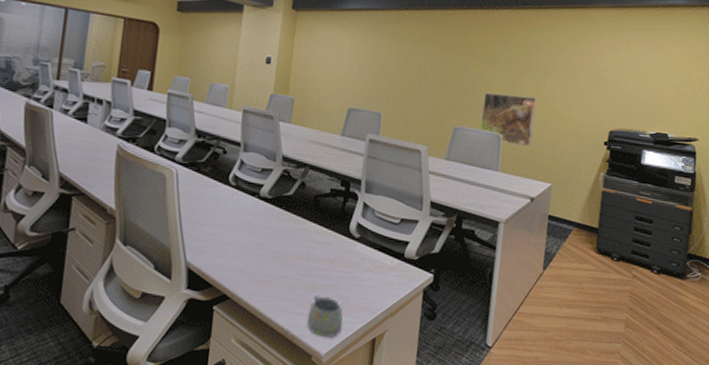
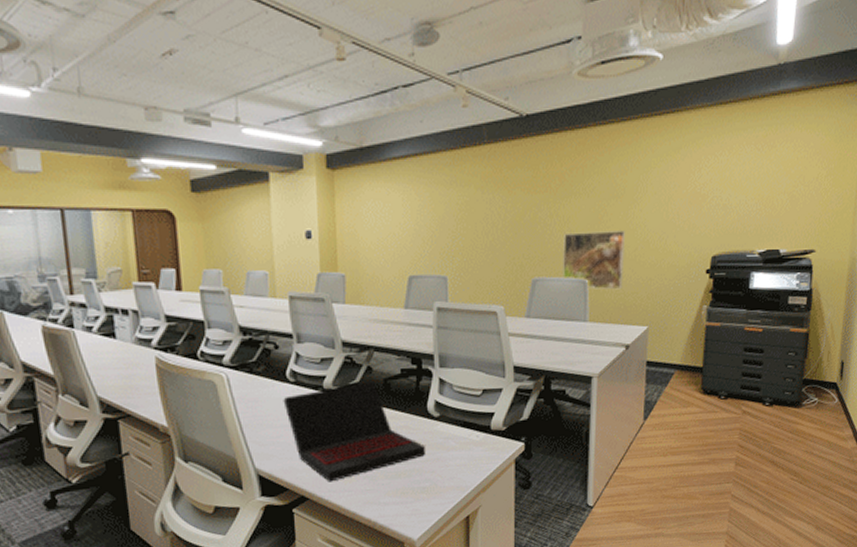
laptop: none [222,195,343,285] -> present [283,381,425,482]
mug: present [306,295,344,337] -> none [393,481,433,523]

